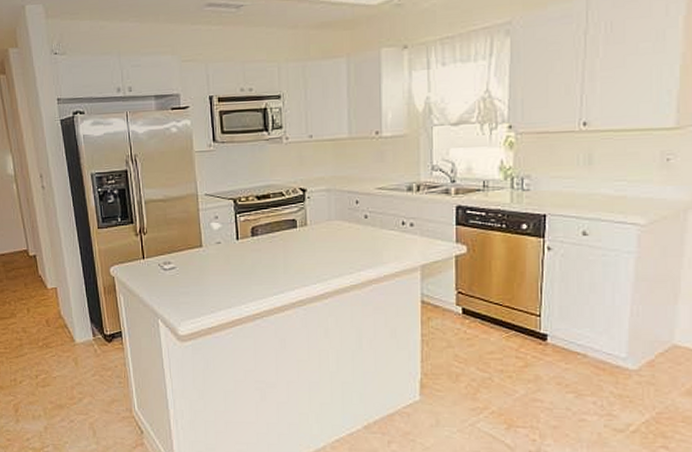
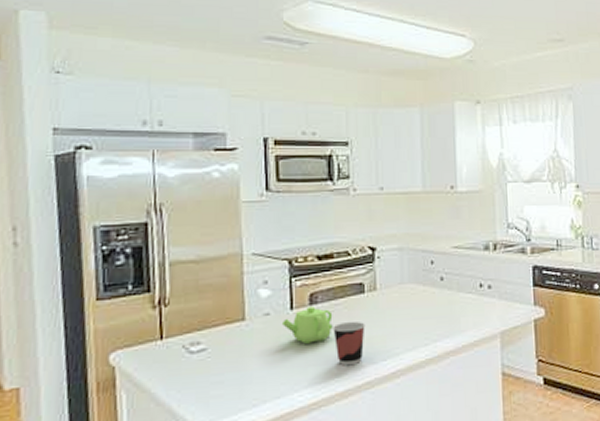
teapot: none [231,238,271,268] -> present [283,306,333,345]
cup: none [271,252,298,287] -> present [333,322,365,366]

